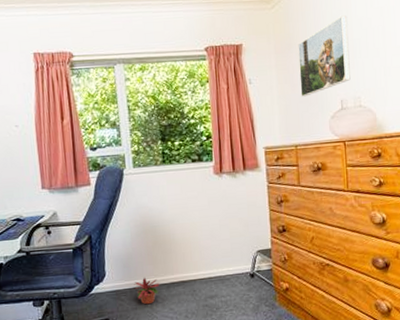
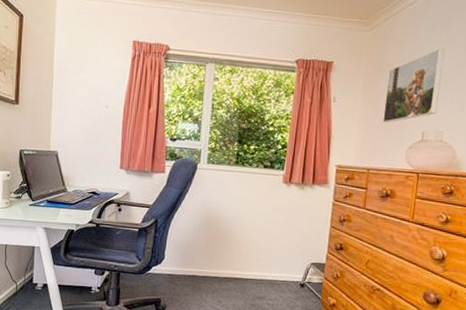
potted plant: present [134,277,160,305] -> none [188,267,213,293]

